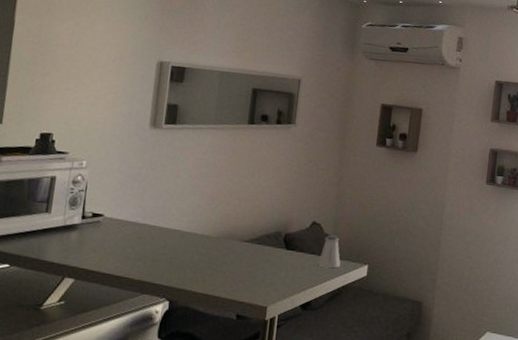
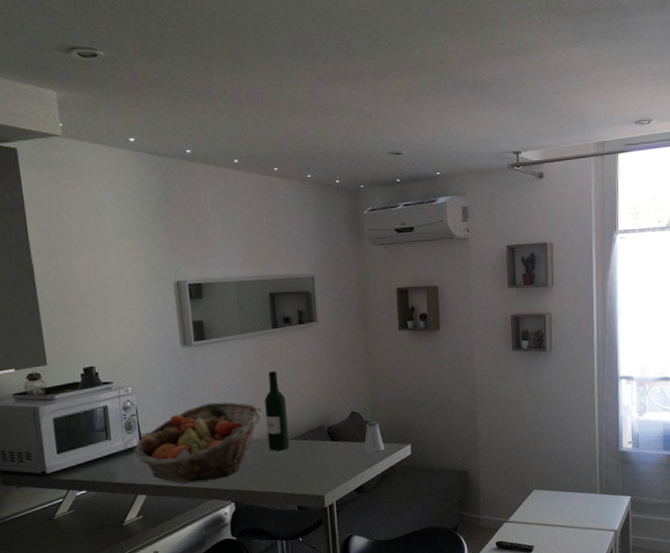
fruit basket: none [72,190,221,273] -> present [133,402,263,483]
wine bottle: none [218,166,247,252] -> present [264,370,290,451]

